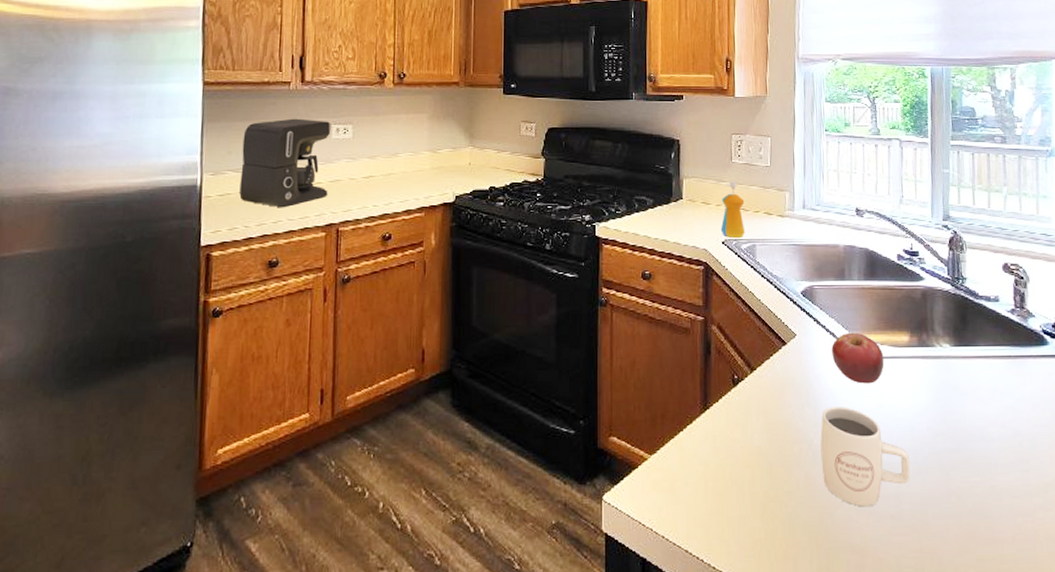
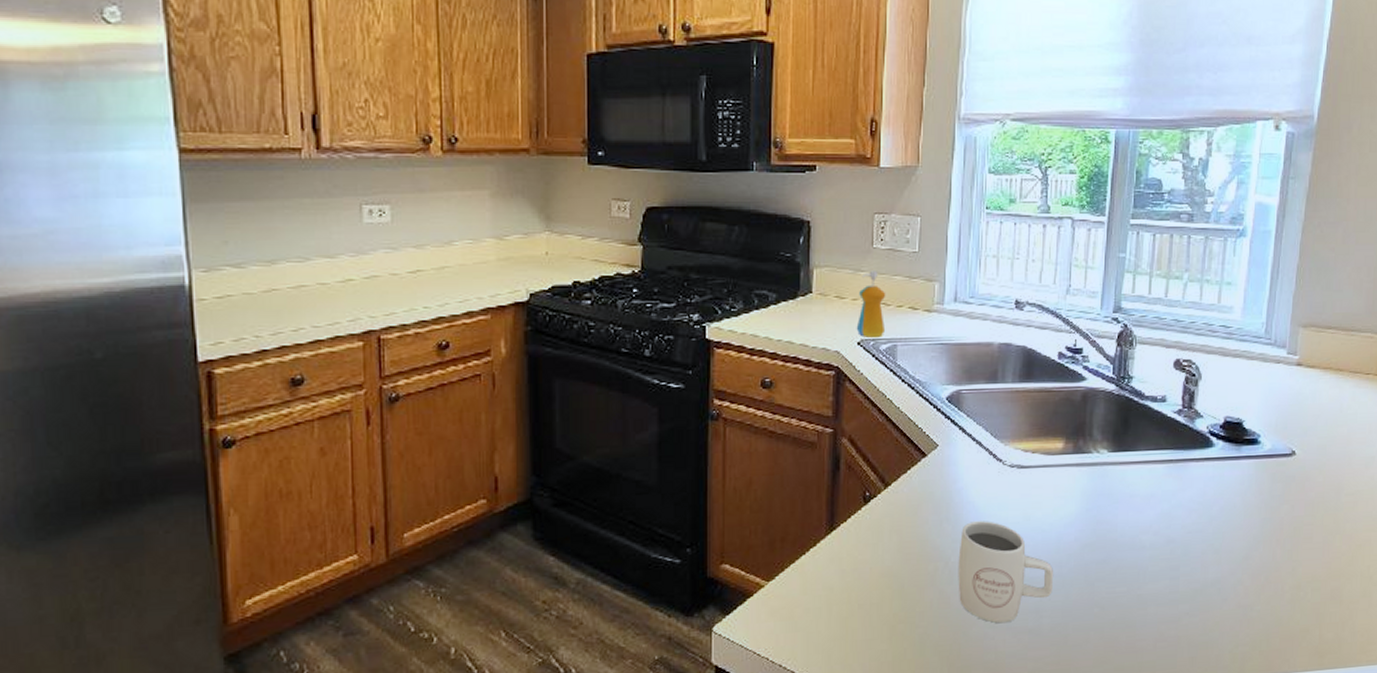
coffee maker: present [239,118,330,207] -> none [242,197,364,311]
fruit: present [831,332,884,384] -> none [977,440,1035,496]

